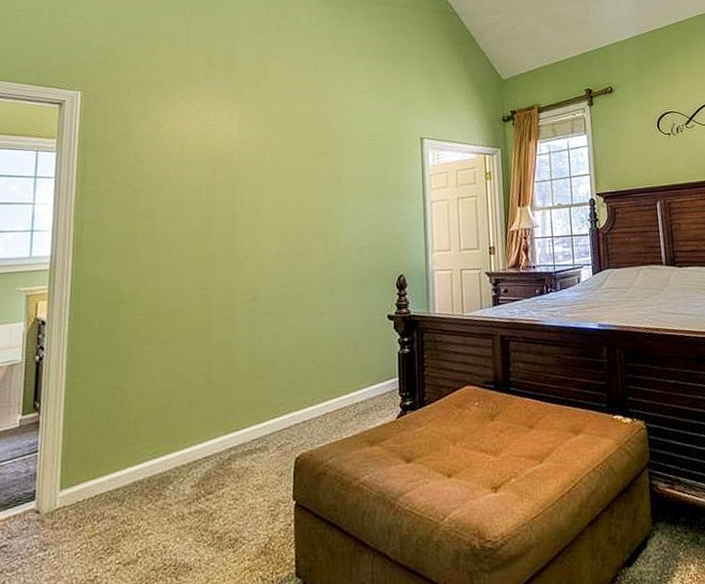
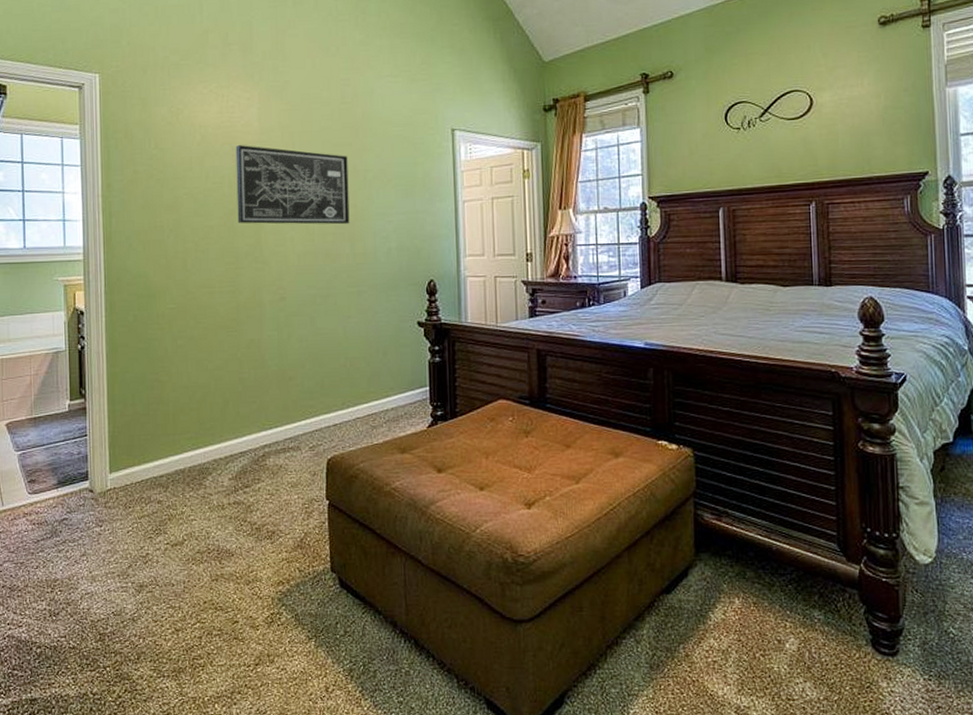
wall art: none [213,155,324,229] -> present [235,145,350,225]

